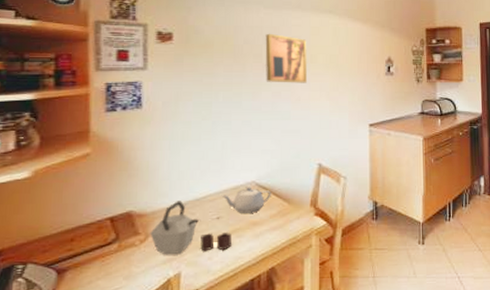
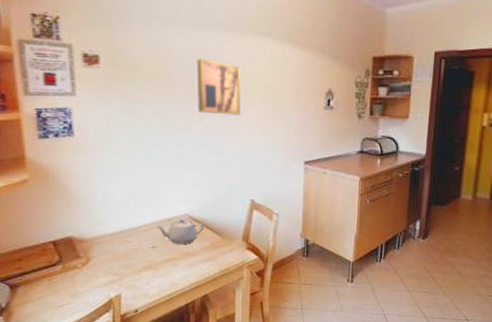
kettle: present [150,201,232,255] -> none [90,229,167,278]

